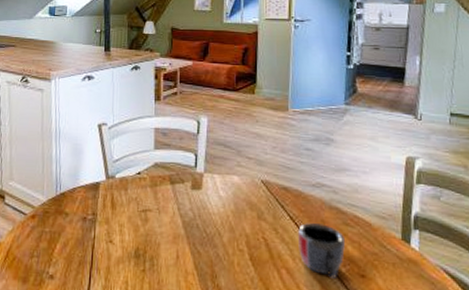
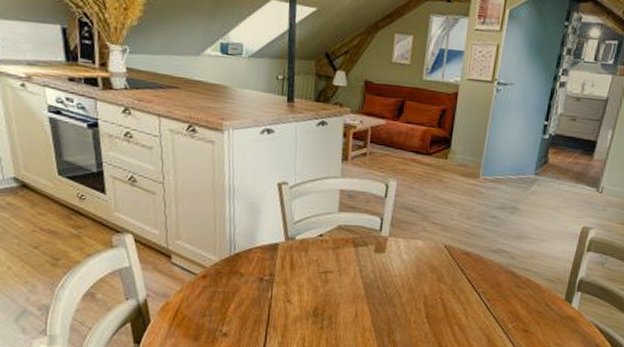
mug: present [298,223,345,278] -> none [472,285,515,333]

